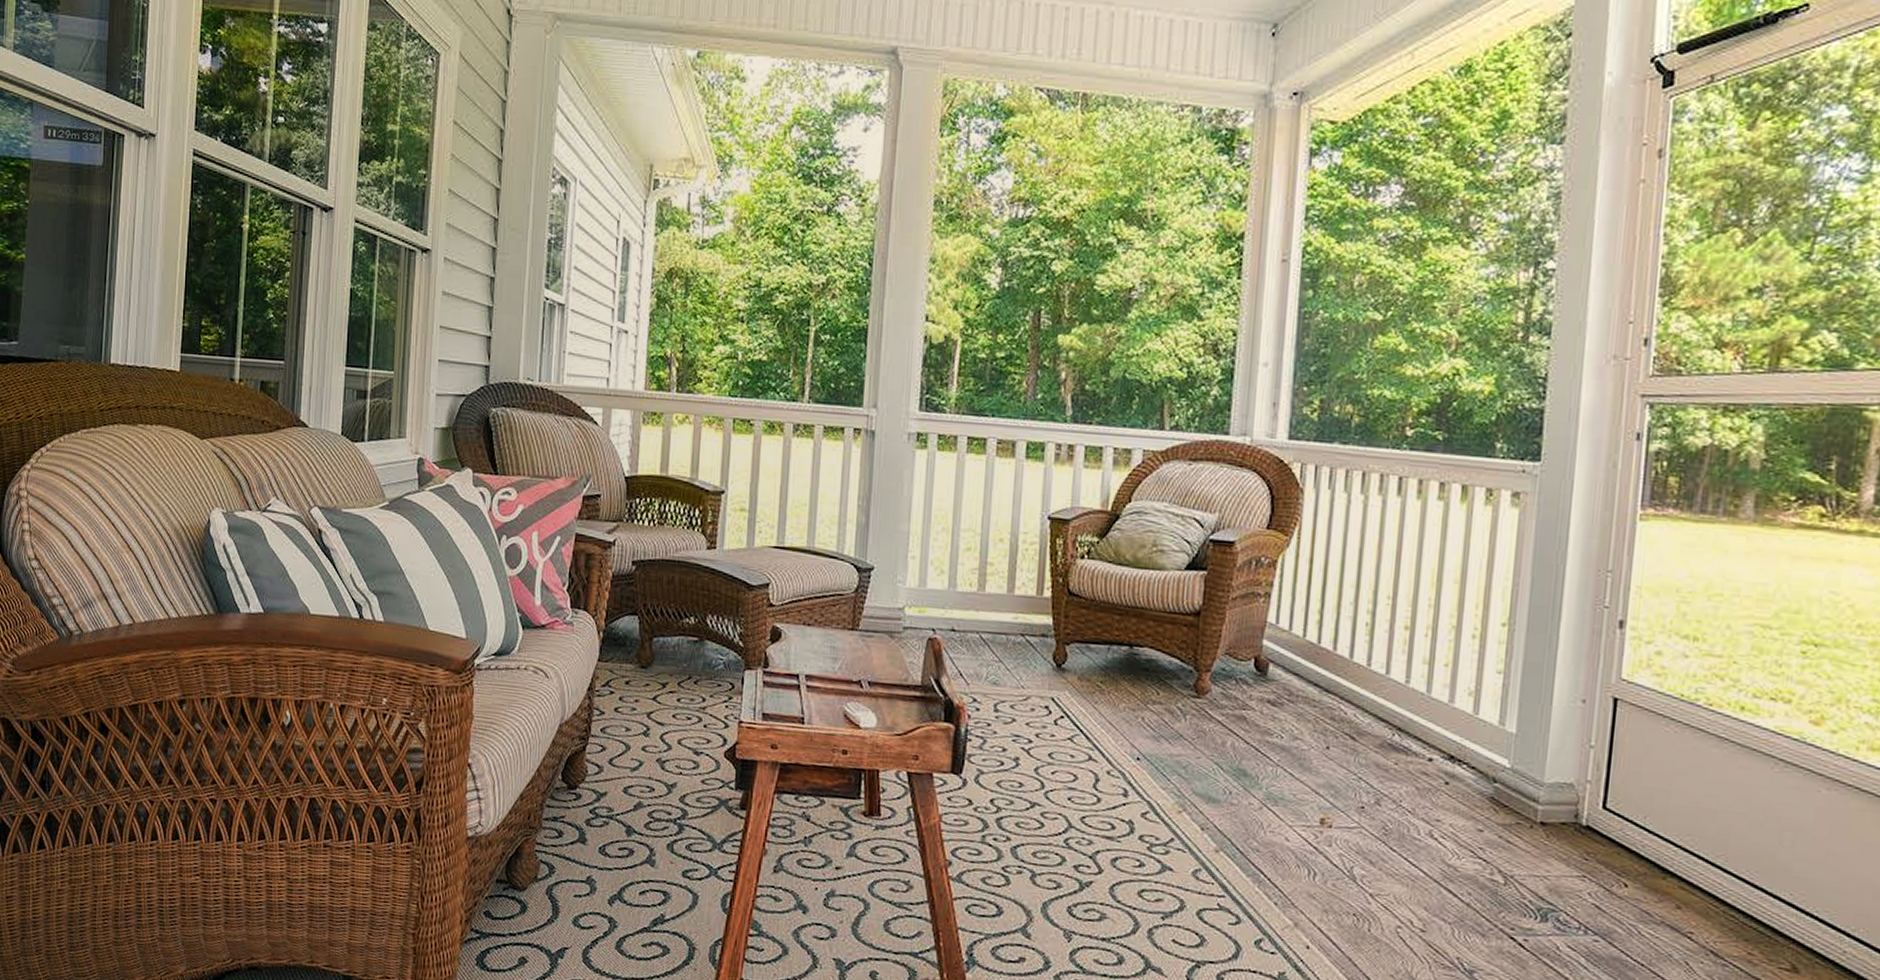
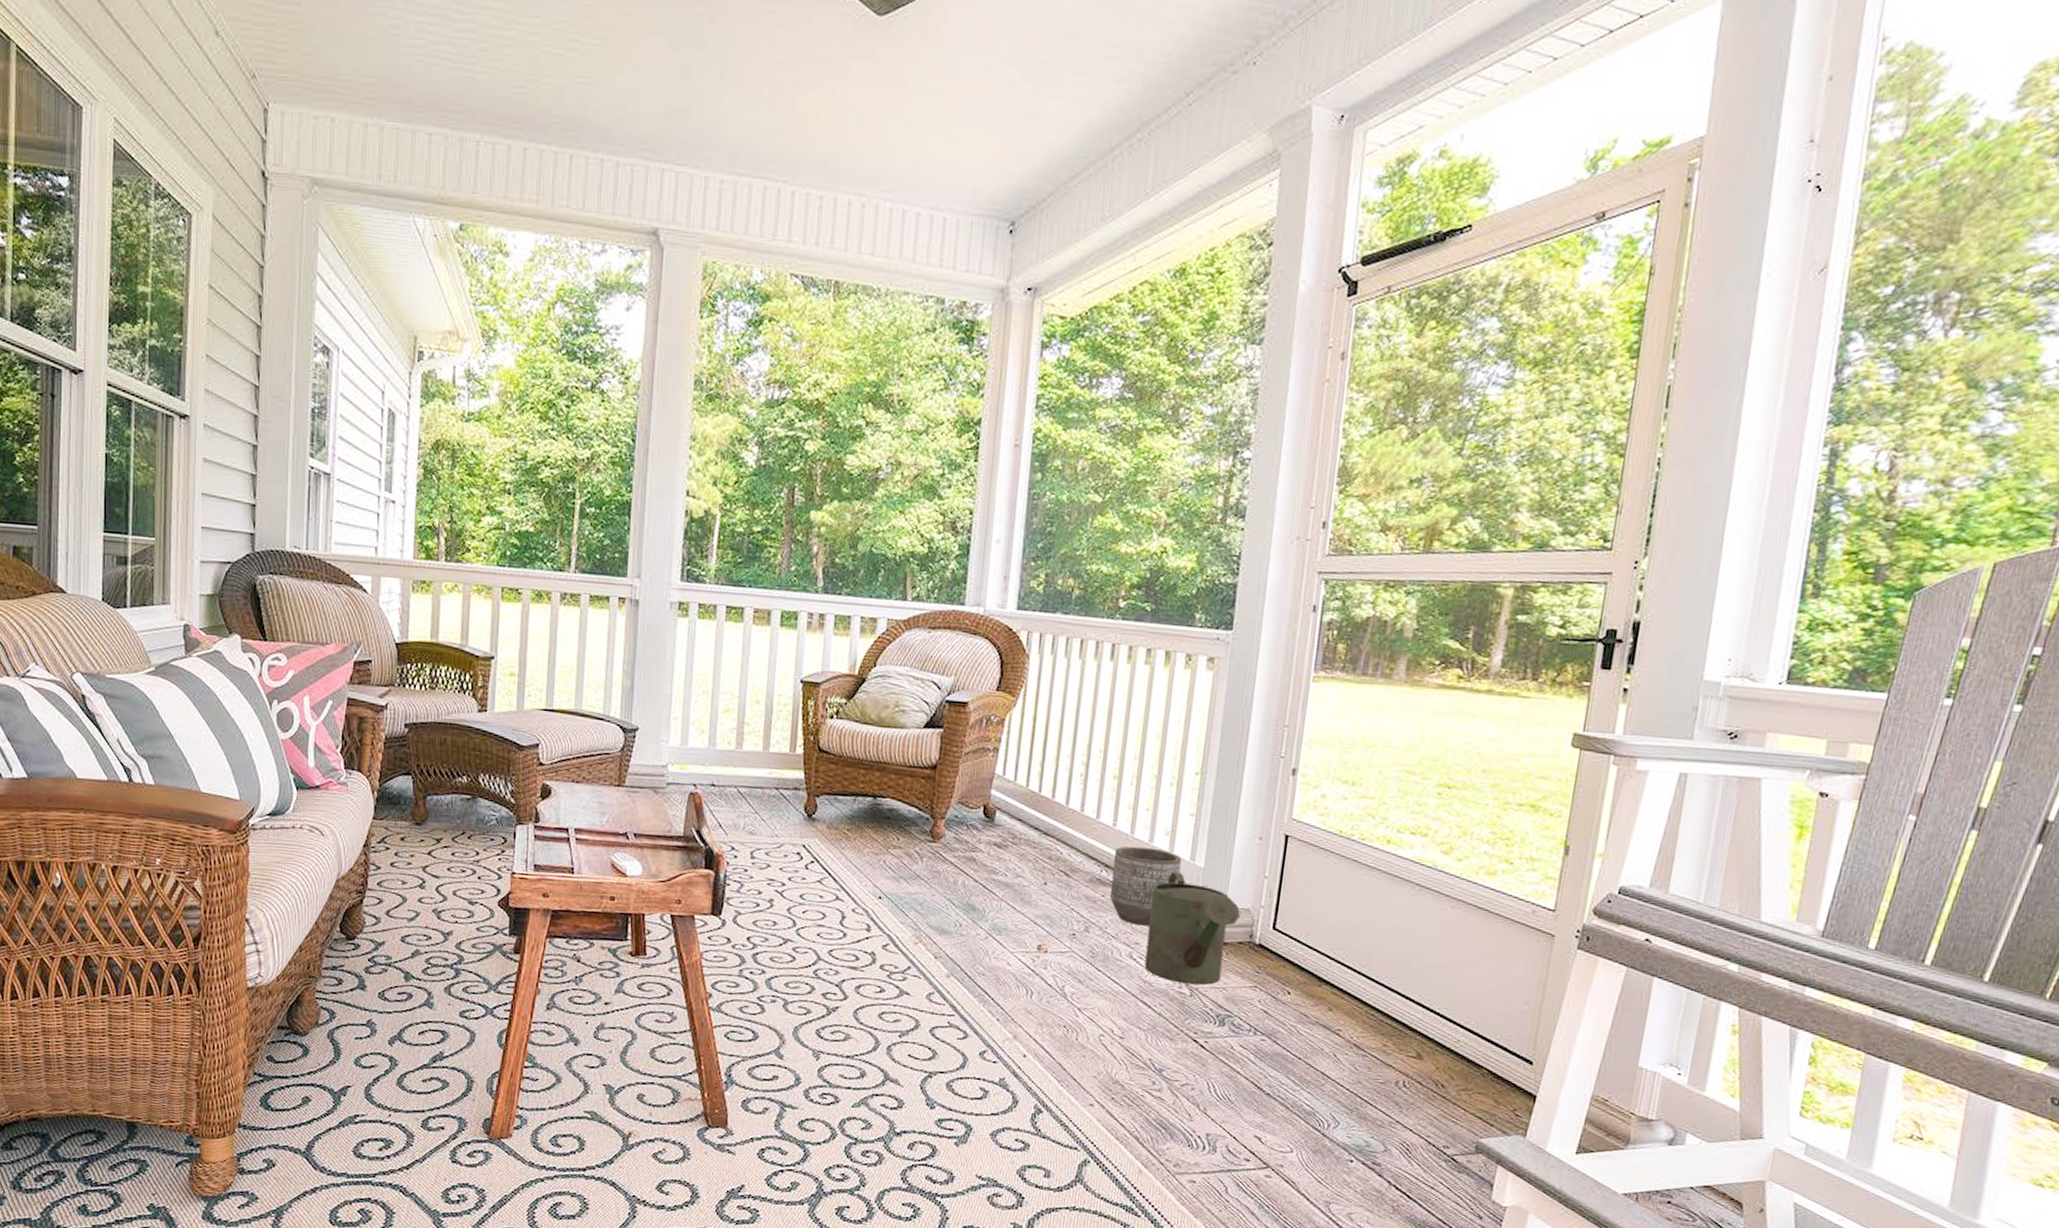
planter: none [1404,707,1489,801] -> present [1110,846,1182,926]
watering can: none [1448,738,1563,872] -> present [1144,872,1241,985]

